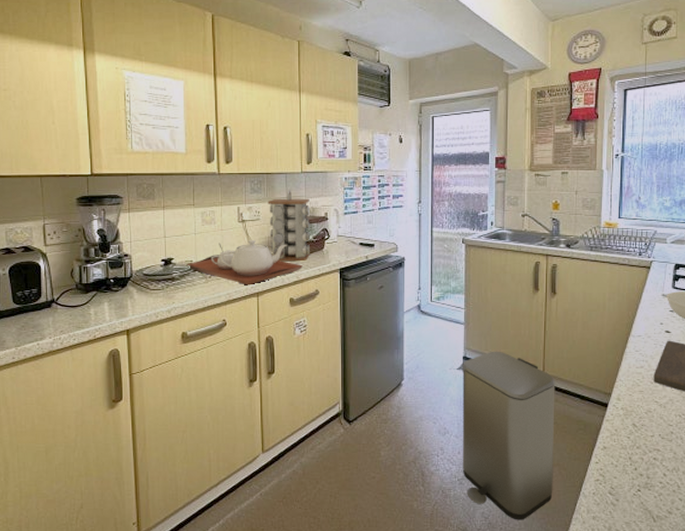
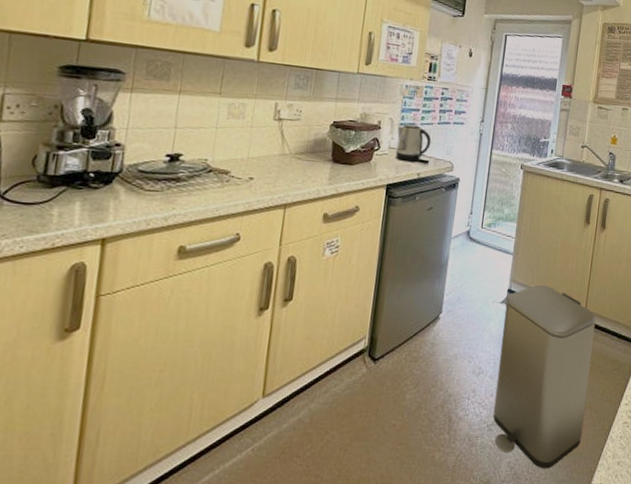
tea set: present [187,239,303,286] -> none [199,141,344,195]
spice rack: present [268,190,311,262] -> none [308,90,363,173]
kettle: none [343,213,375,247] -> present [394,124,432,163]

